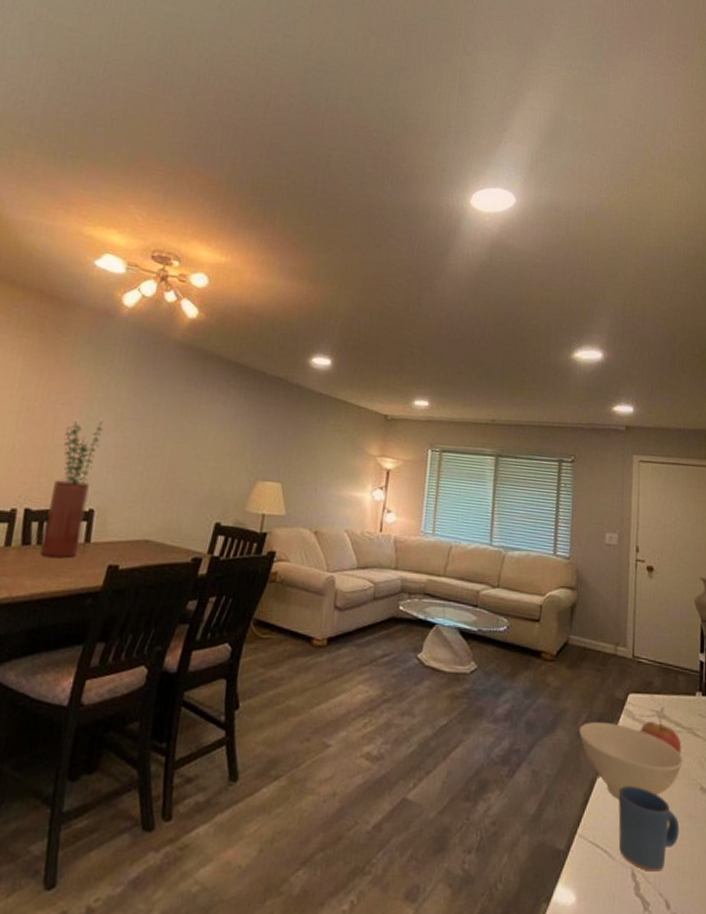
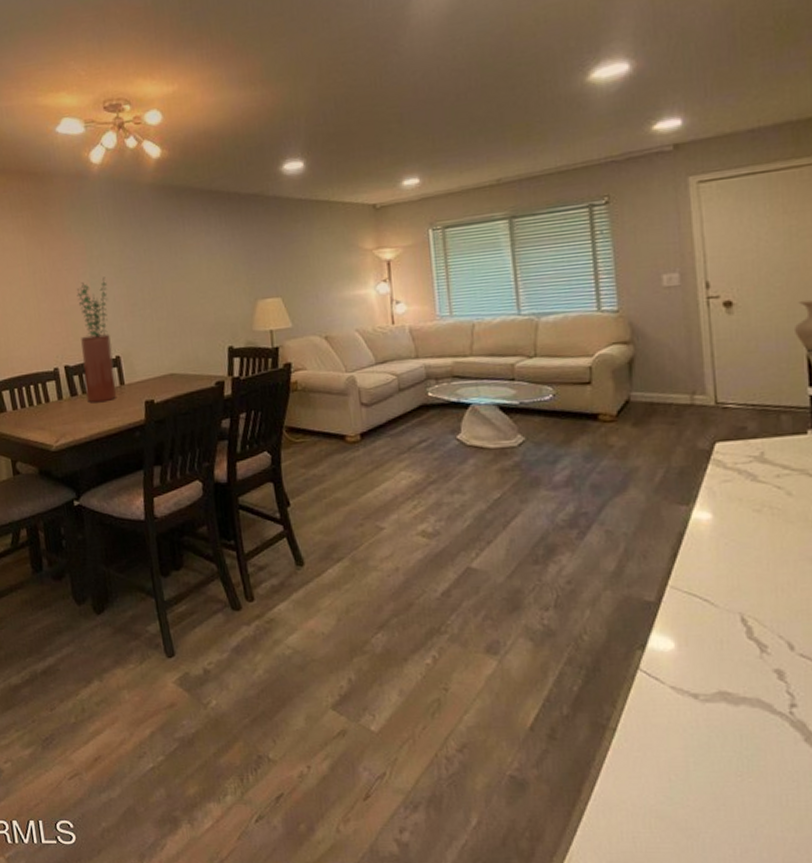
bowl: present [578,721,684,799] -> none [655,475,798,549]
mug: present [618,786,680,872] -> none [714,535,799,616]
fruit: present [639,715,682,755] -> none [734,460,794,499]

